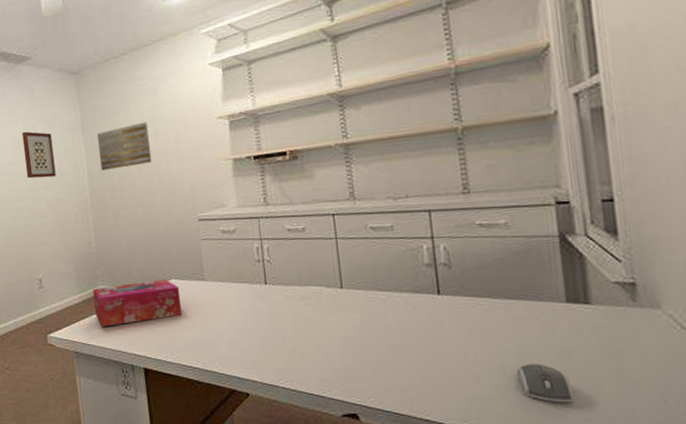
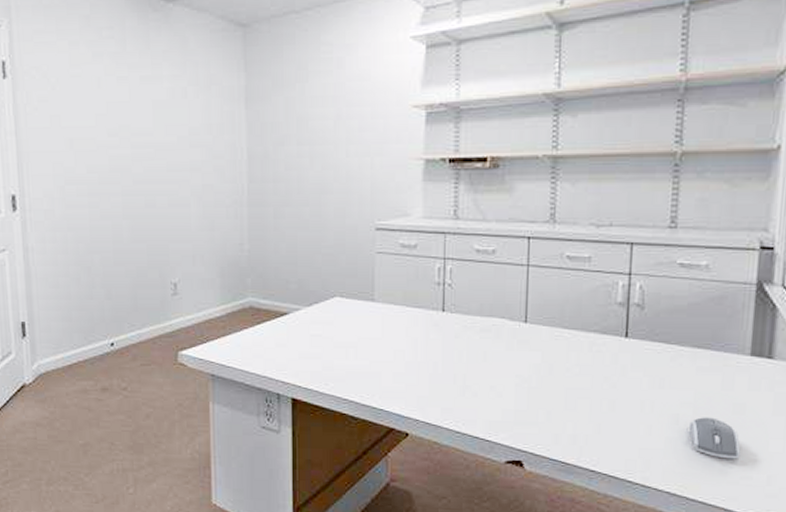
wall art: present [22,131,56,179] -> none [167,93,207,157]
tissue box: present [93,279,183,327] -> none [240,296,344,347]
wall art: present [97,121,152,171] -> none [264,100,329,156]

